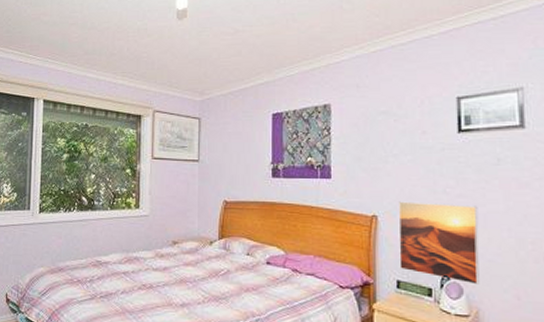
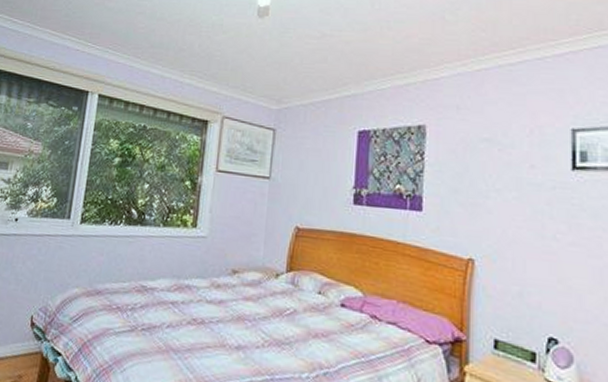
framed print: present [398,201,480,285] -> none [498,244,594,353]

